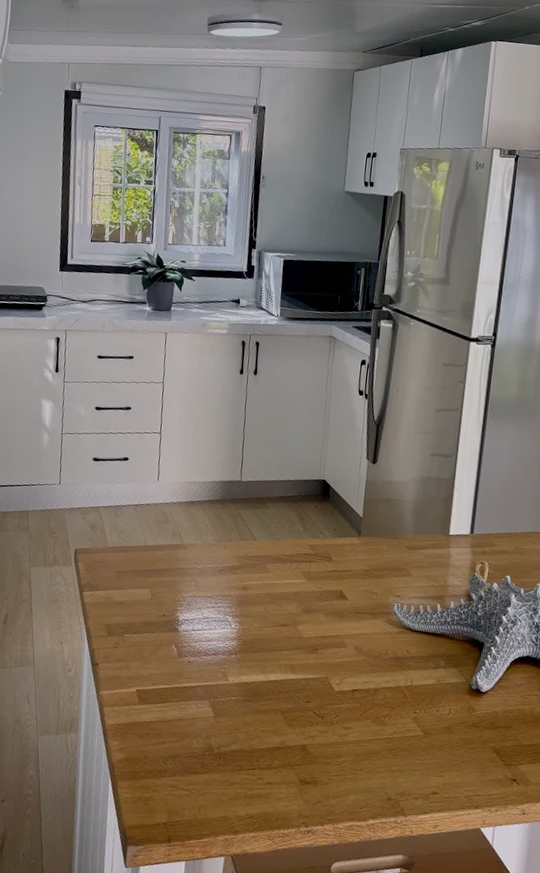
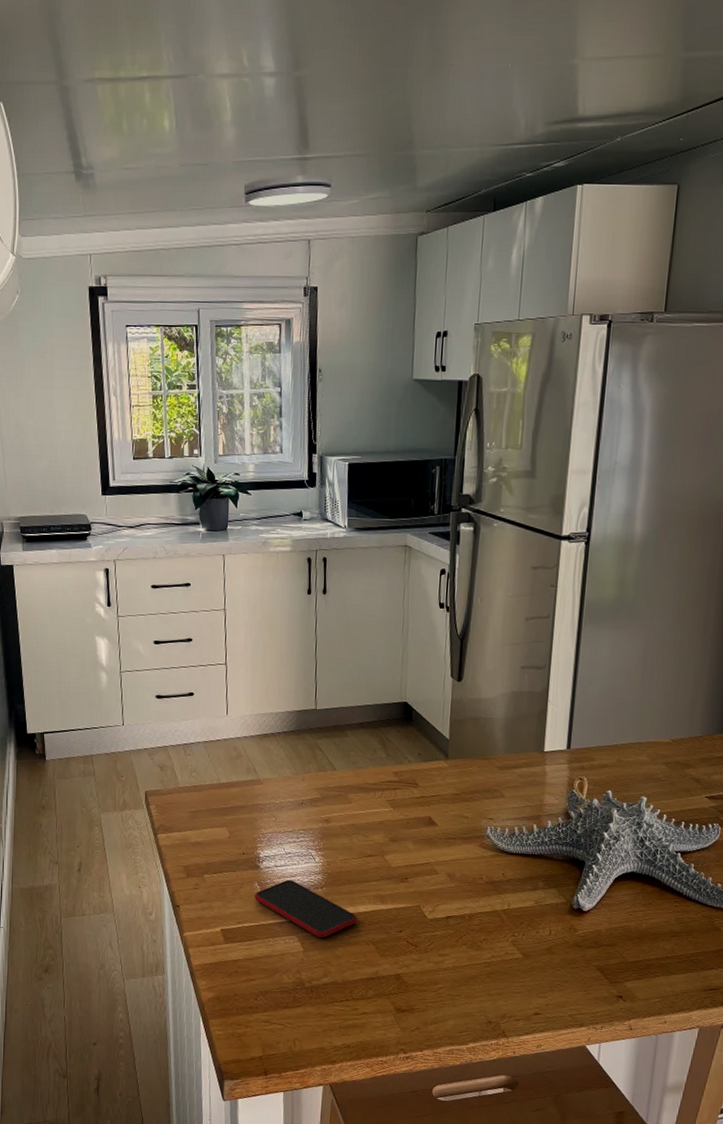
smartphone: none [171,644,268,704] -> present [255,879,358,938]

